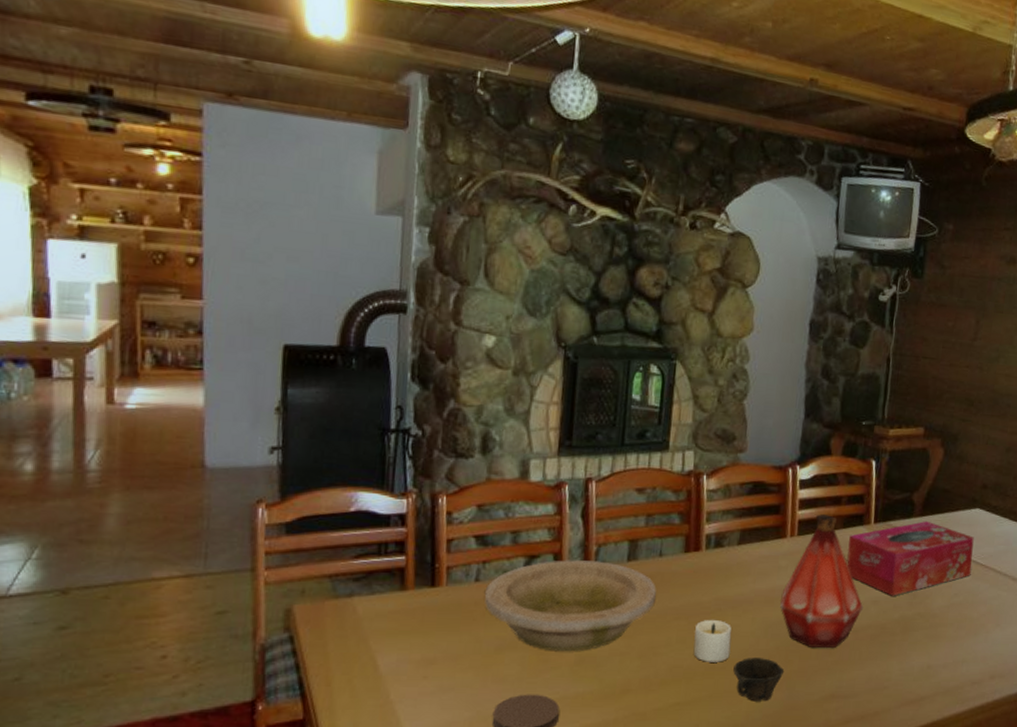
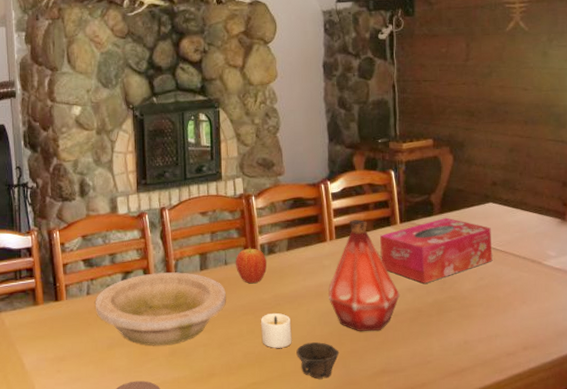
fruit: none [672,537,712,582] -> present [235,247,268,284]

